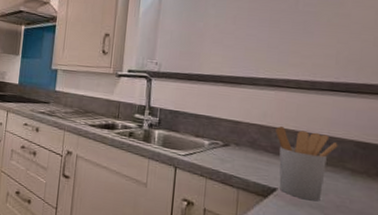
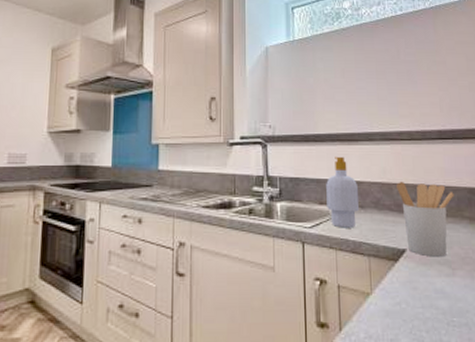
soap bottle: none [202,96,235,162] -> present [326,156,359,228]

